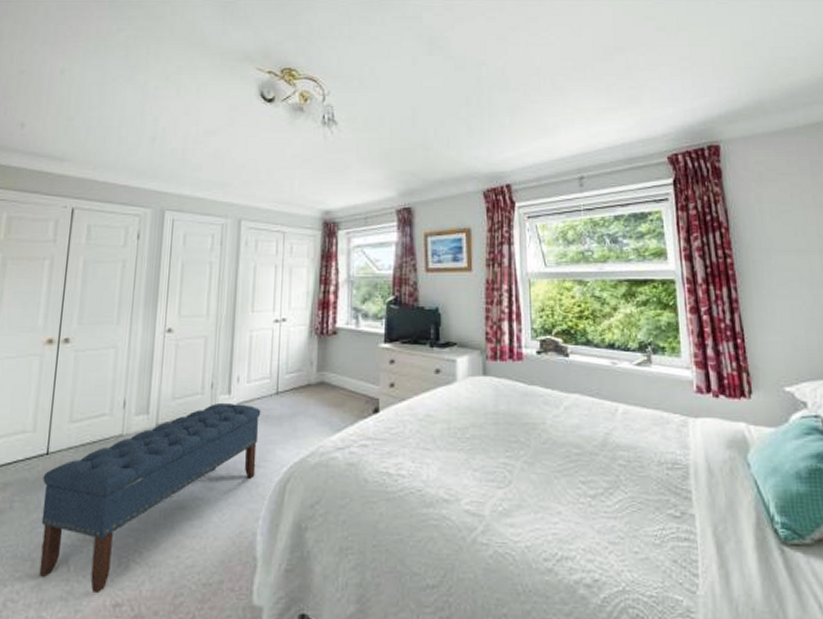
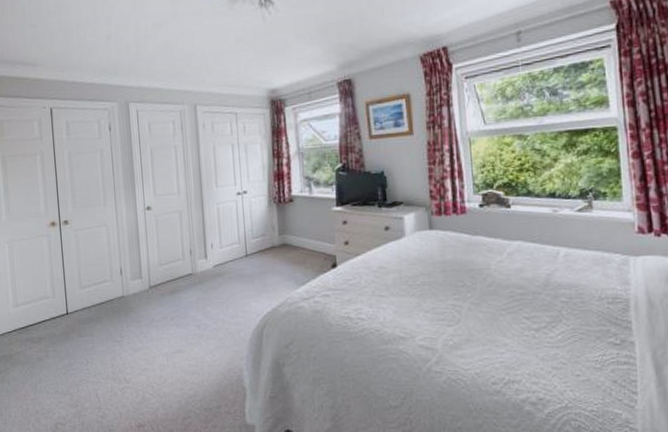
bench: present [39,404,261,594] -> none [67,266,236,418]

